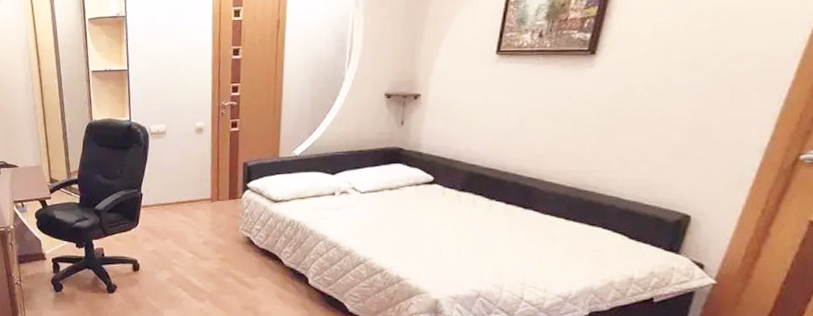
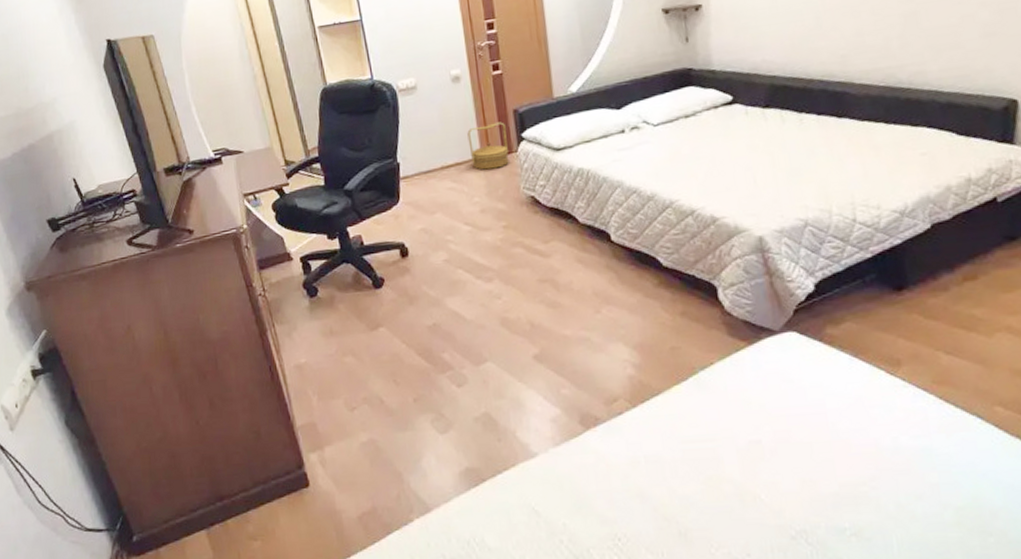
basket: none [202,171,235,210] -> present [467,122,509,170]

